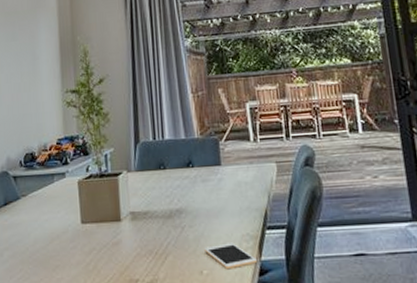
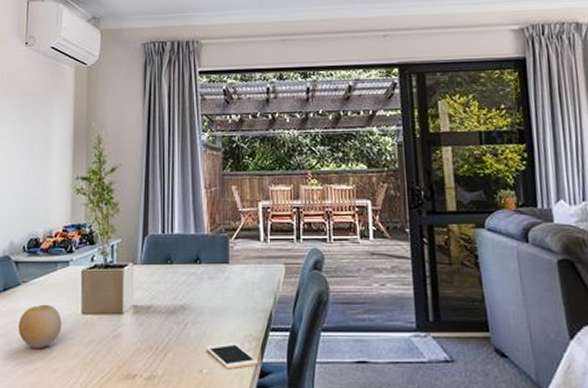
fruit: none [20,216,63,260] -> present [18,304,62,349]

